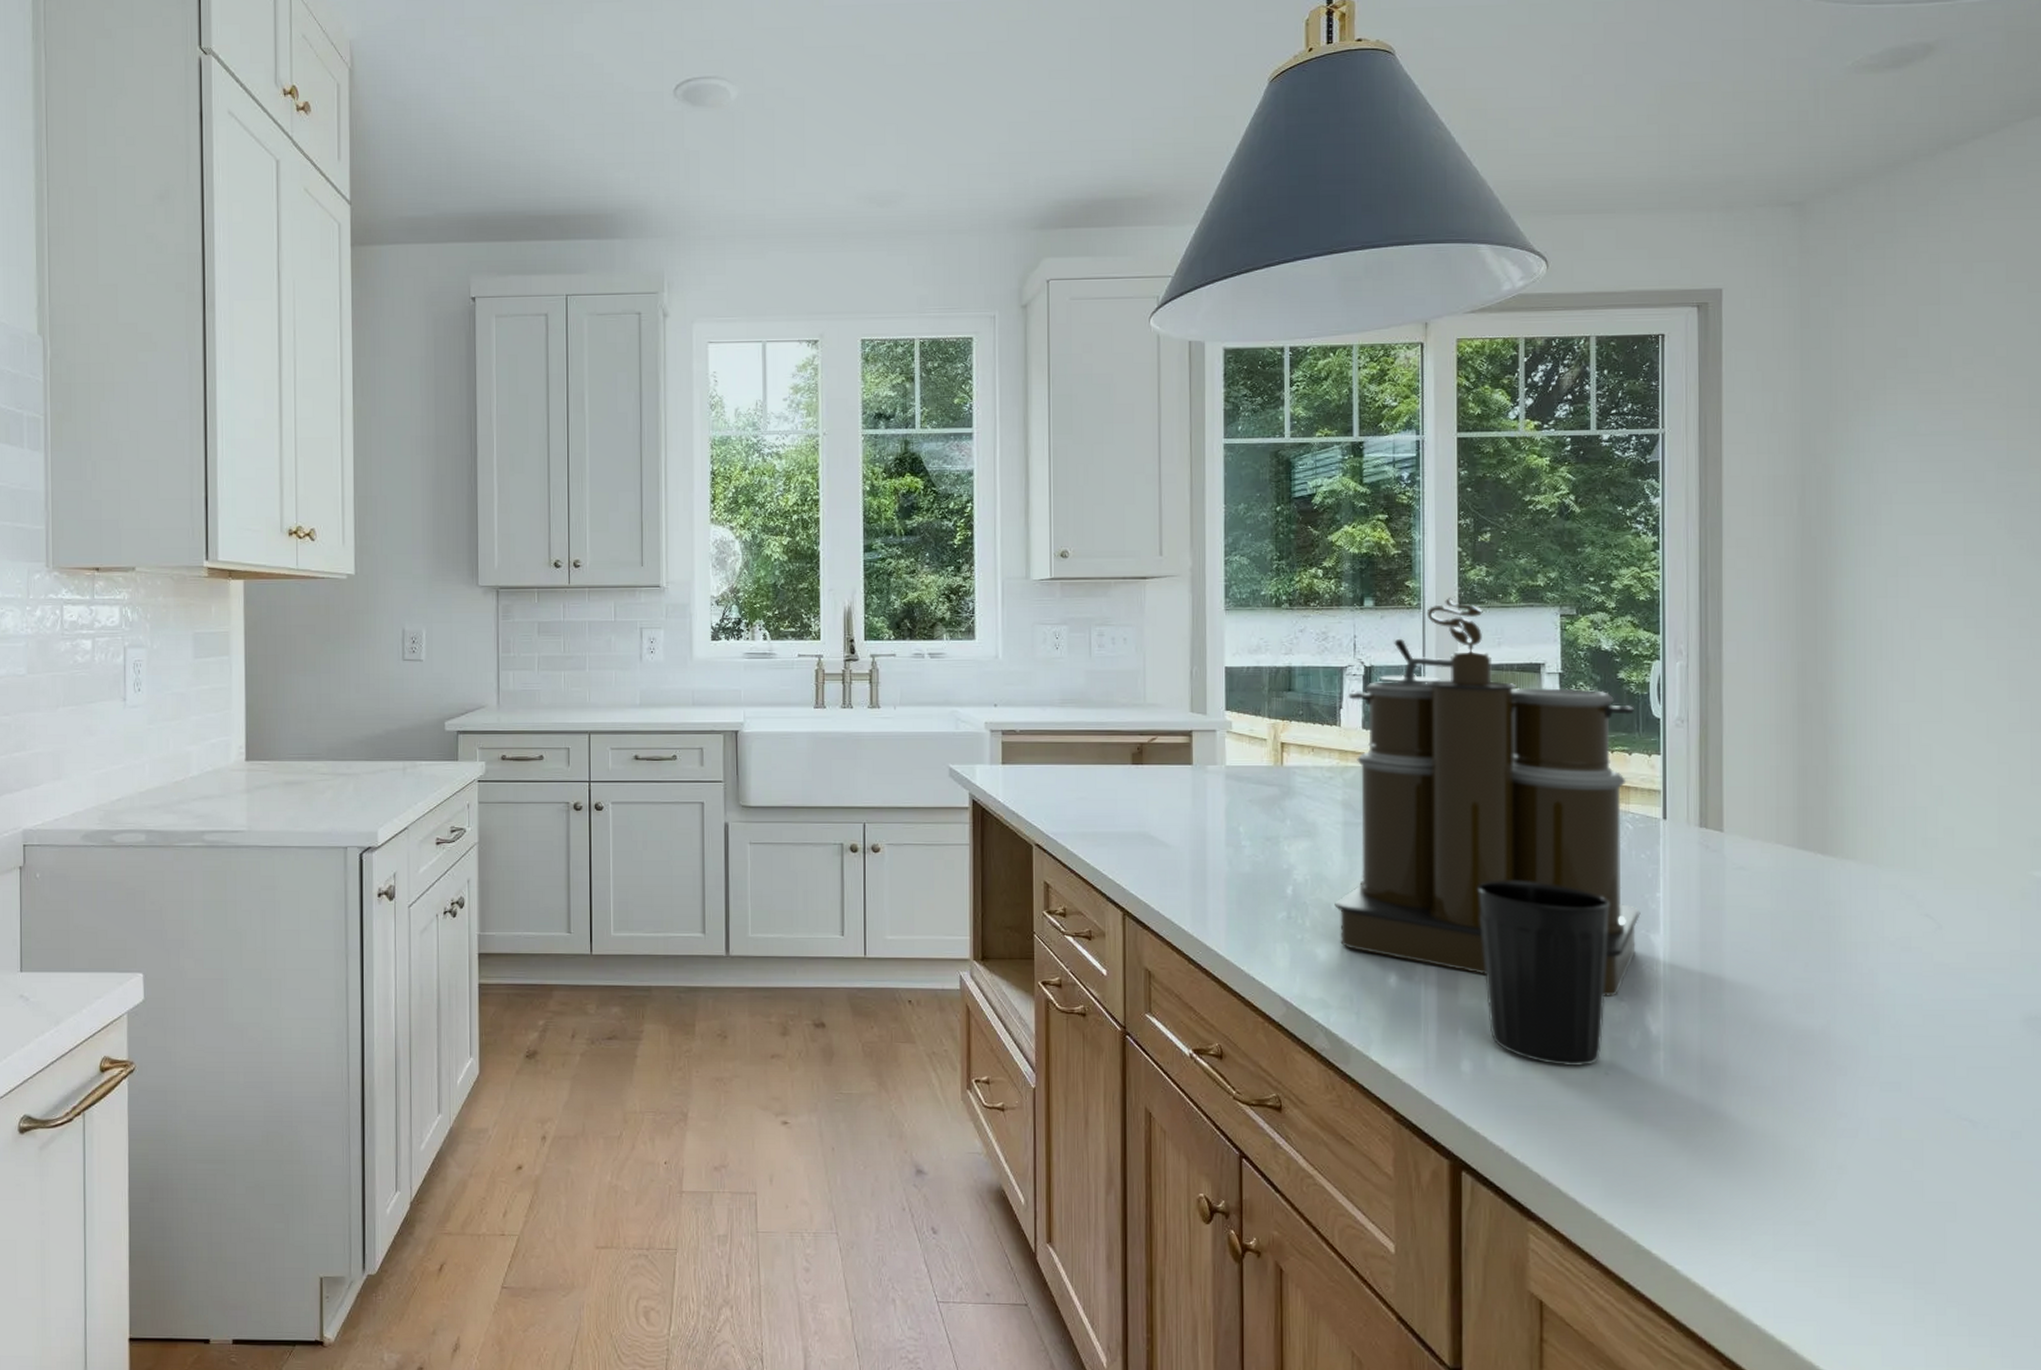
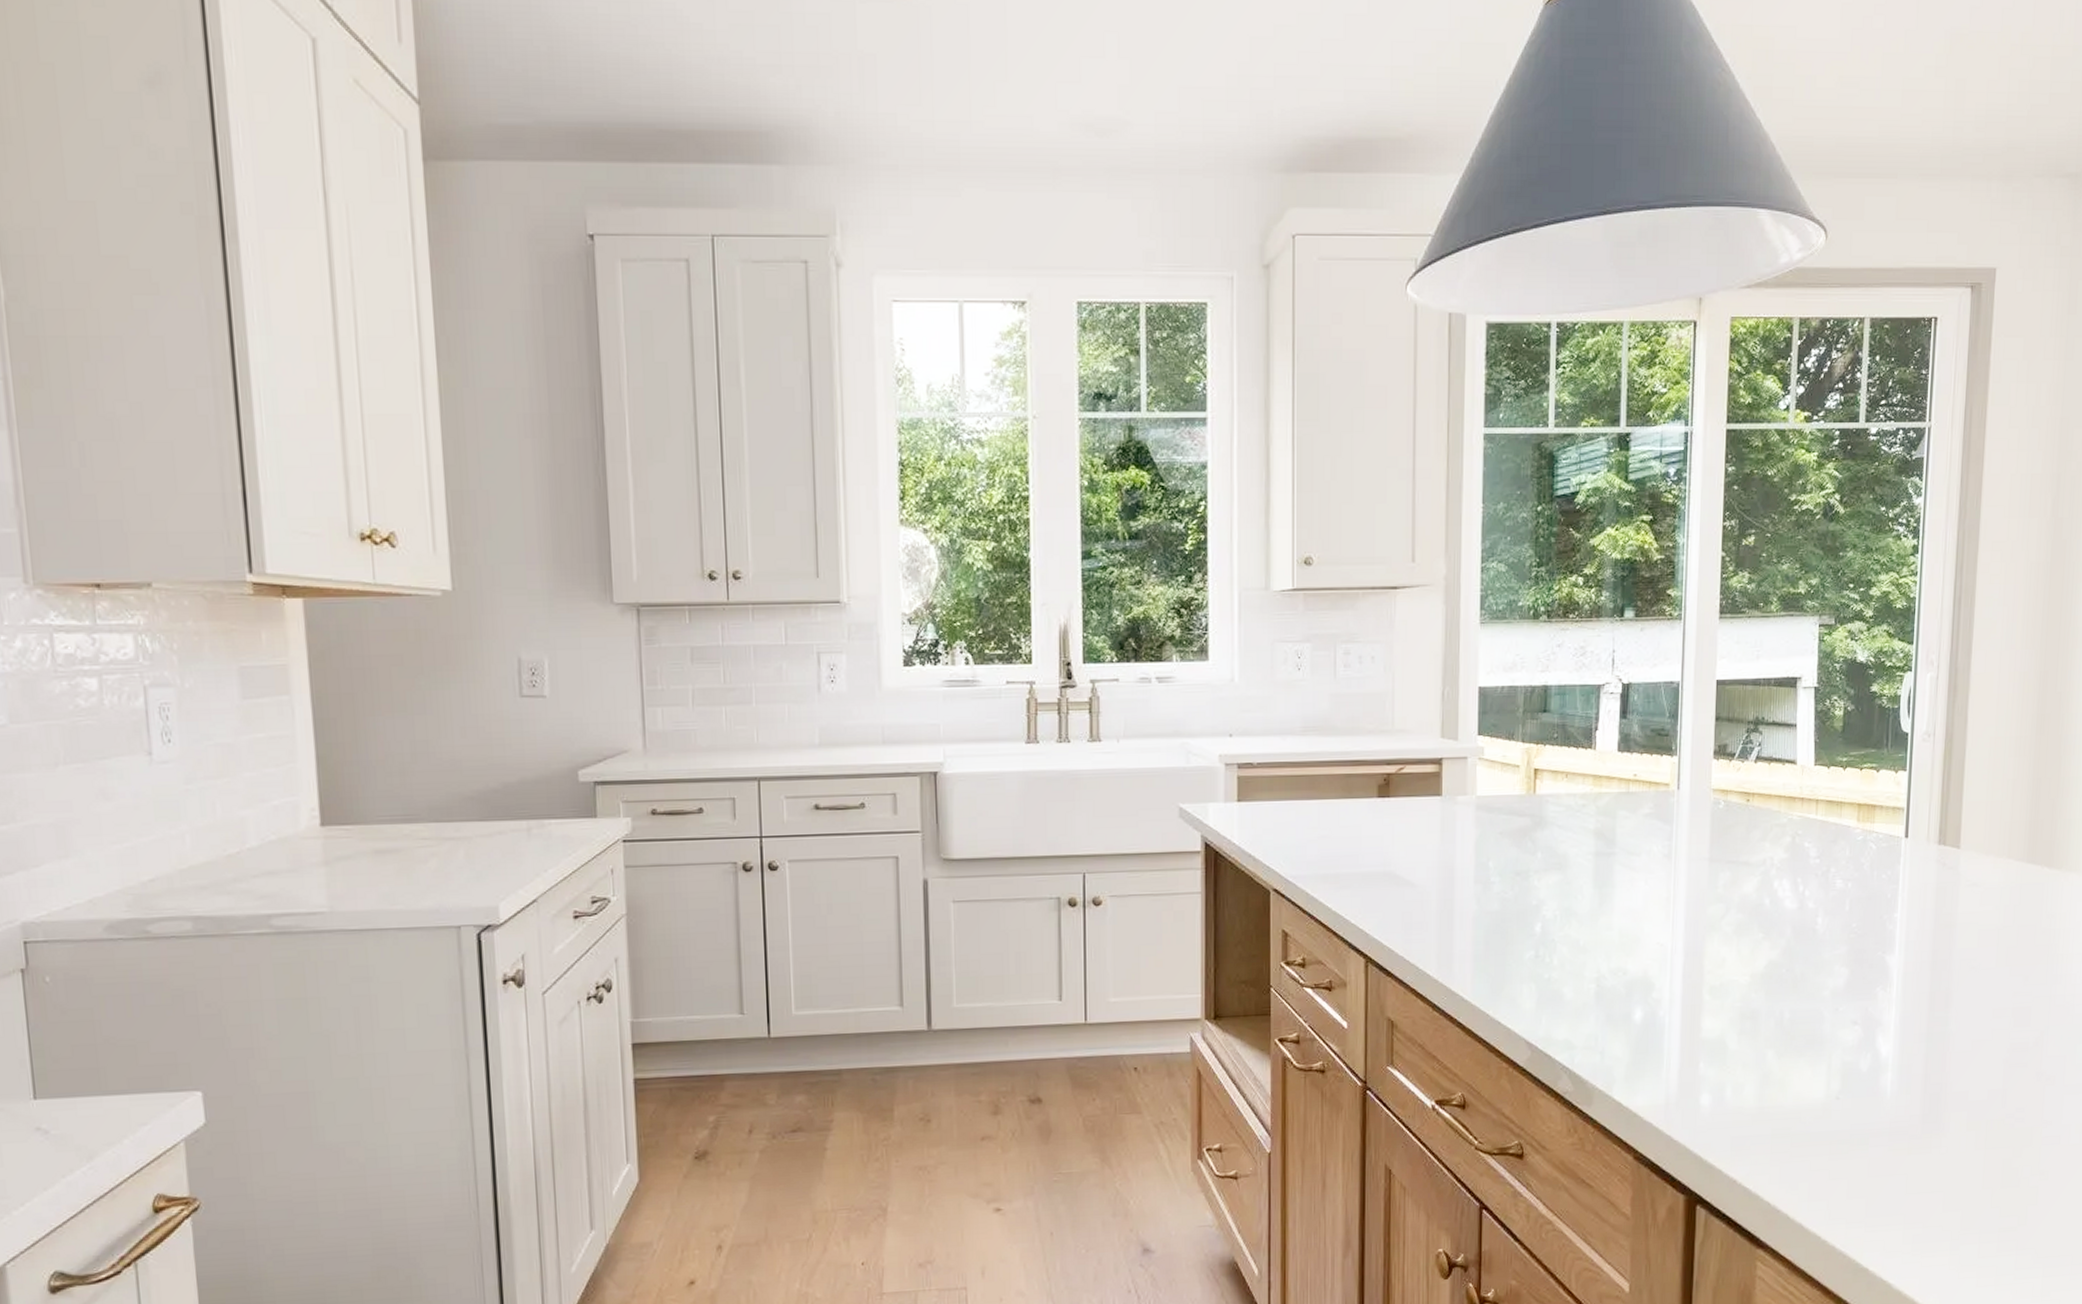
coffee maker: present [1335,598,1641,996] -> none [1583,607,1885,1021]
cup: present [1477,881,1610,1067] -> none [1724,907,1850,1094]

